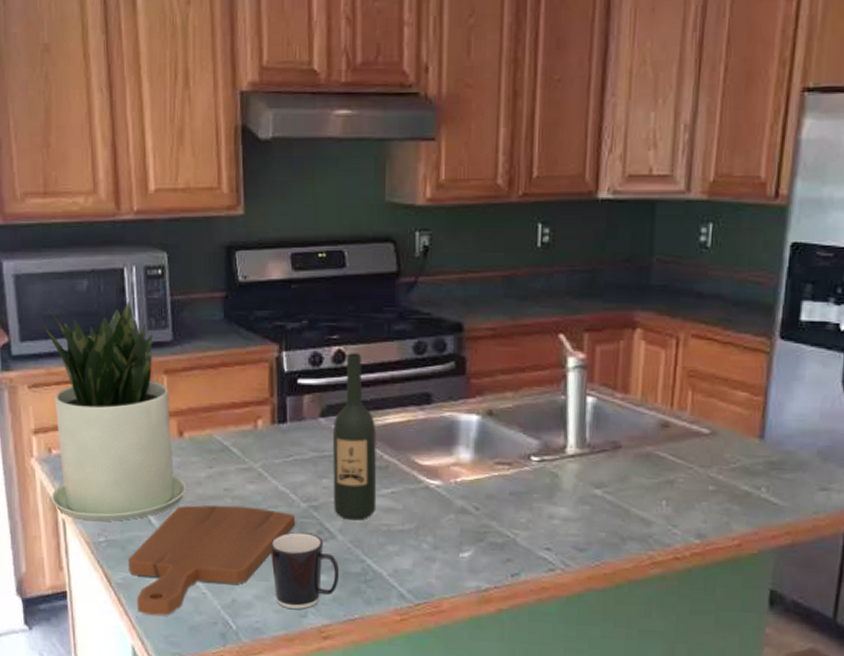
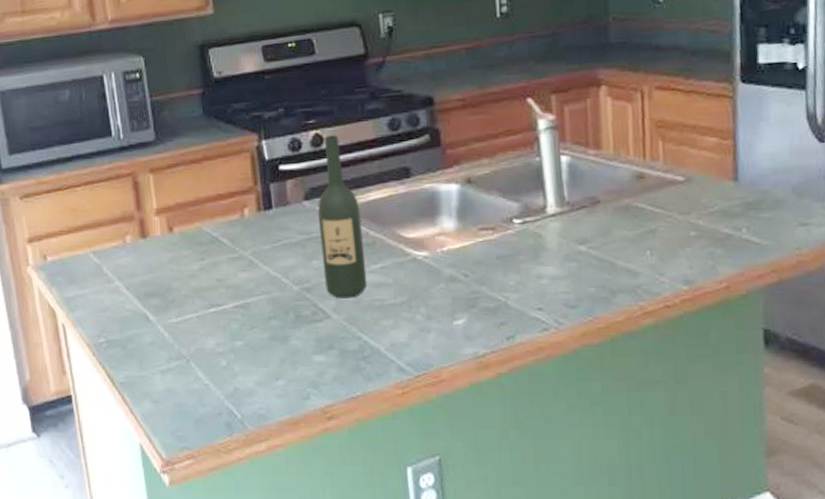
planter: present [42,300,187,521] -> none [28,105,181,323]
cutting board: present [128,505,296,616] -> none [129,294,290,411]
mug: present [270,532,340,609] -> none [266,315,338,392]

